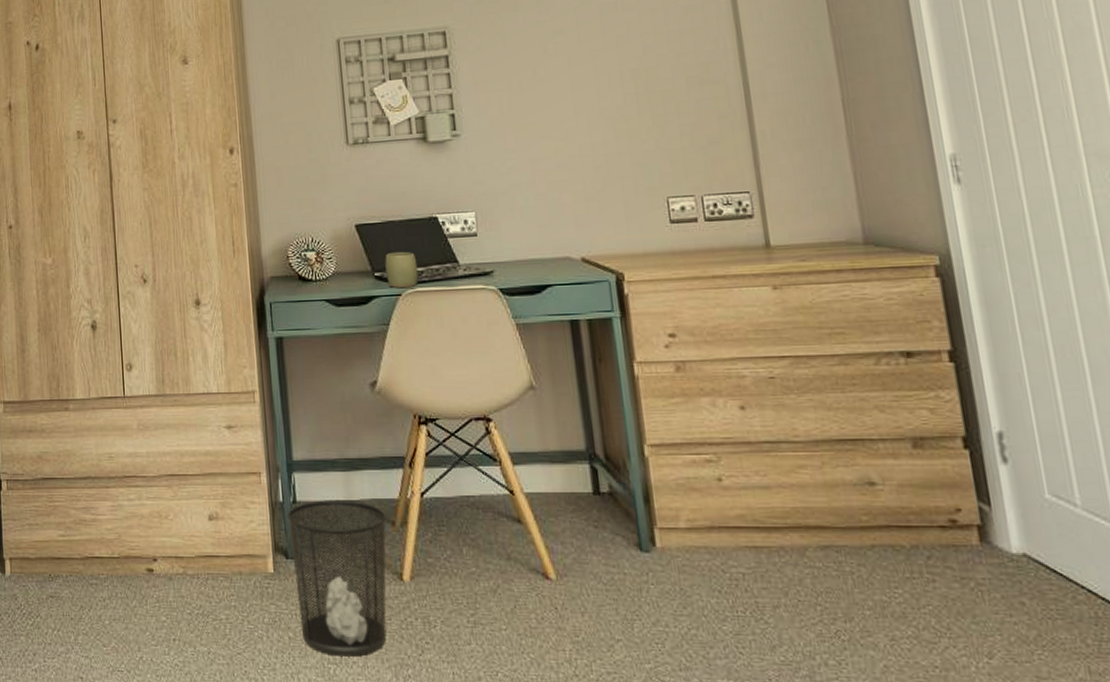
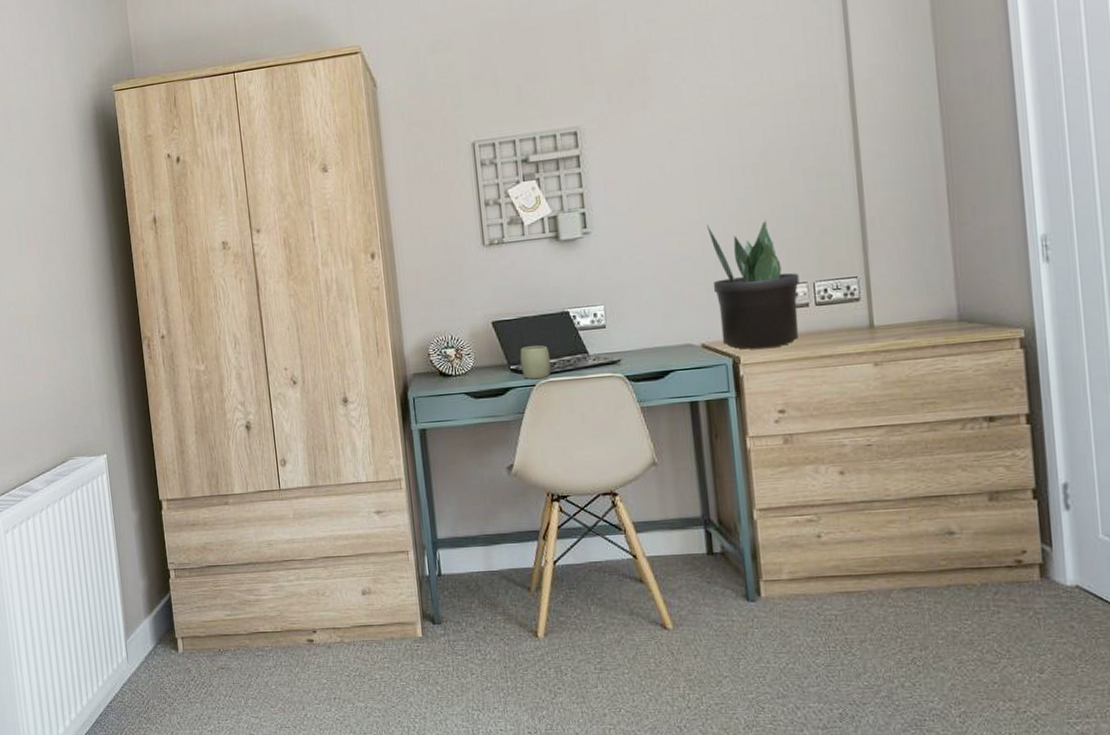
waste bin: present [286,500,387,657] -> none [432,571,524,704]
planter: none [584,128,688,266] -> present [707,220,800,350]

